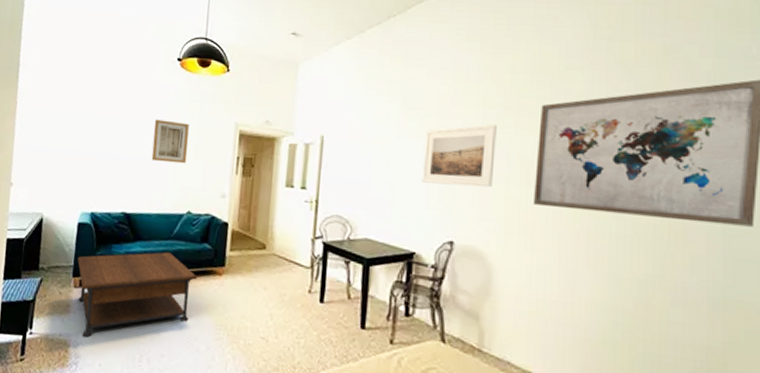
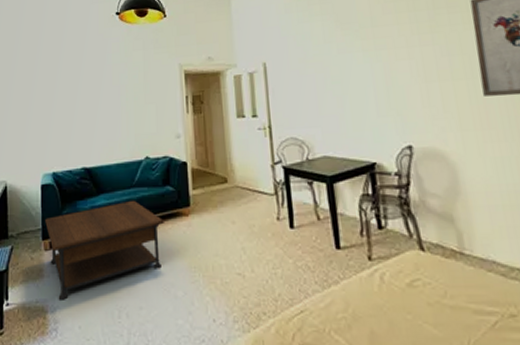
wall art: present [151,119,189,164] -> none [102,71,138,113]
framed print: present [422,124,497,188] -> none [364,25,439,92]

